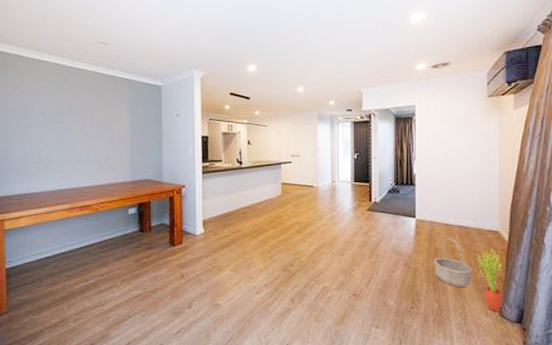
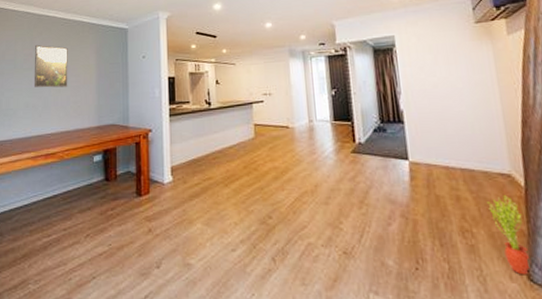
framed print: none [66,97,101,142] -> present [33,44,68,88]
basket: present [434,237,473,287] -> none [436,182,486,243]

